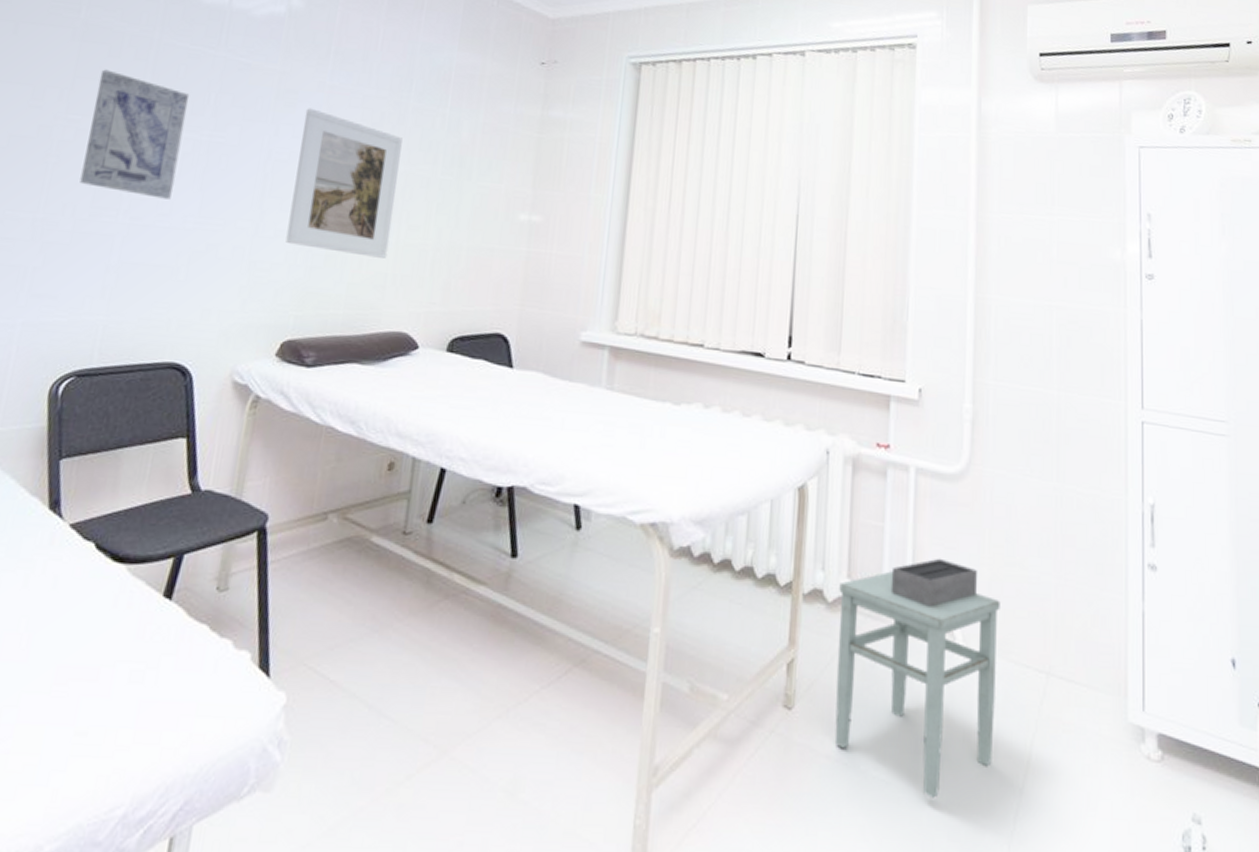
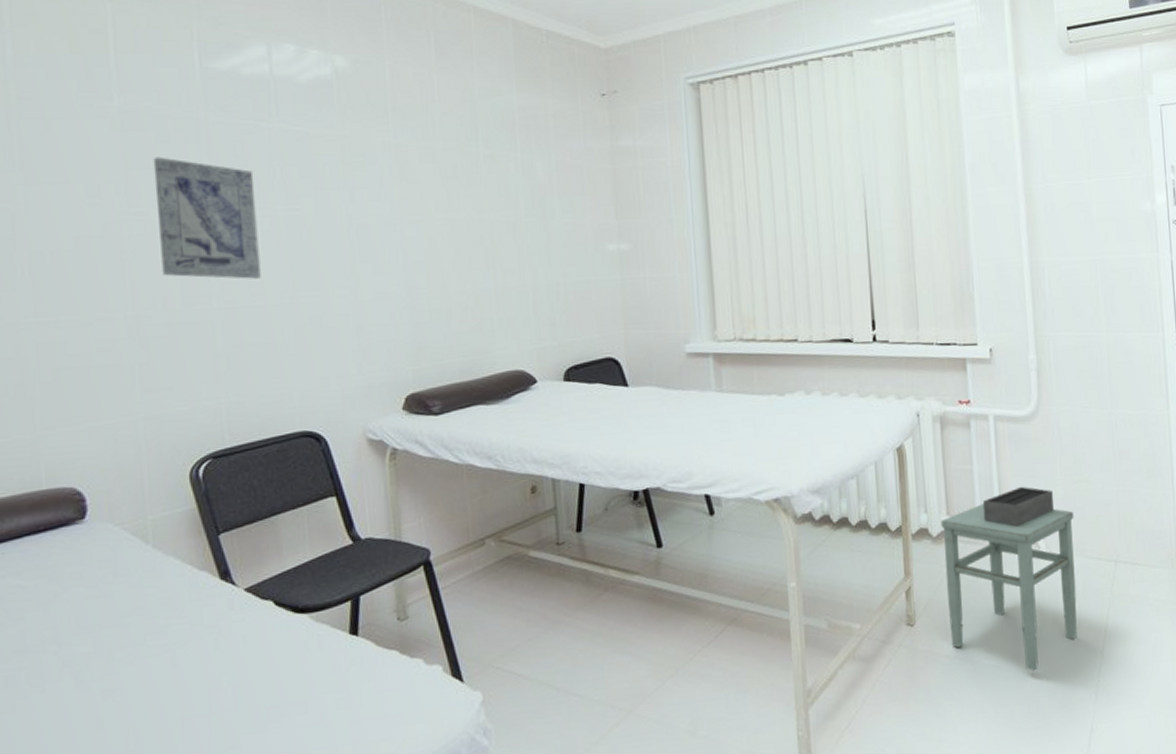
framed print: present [285,108,403,258] -> none [376,169,489,306]

